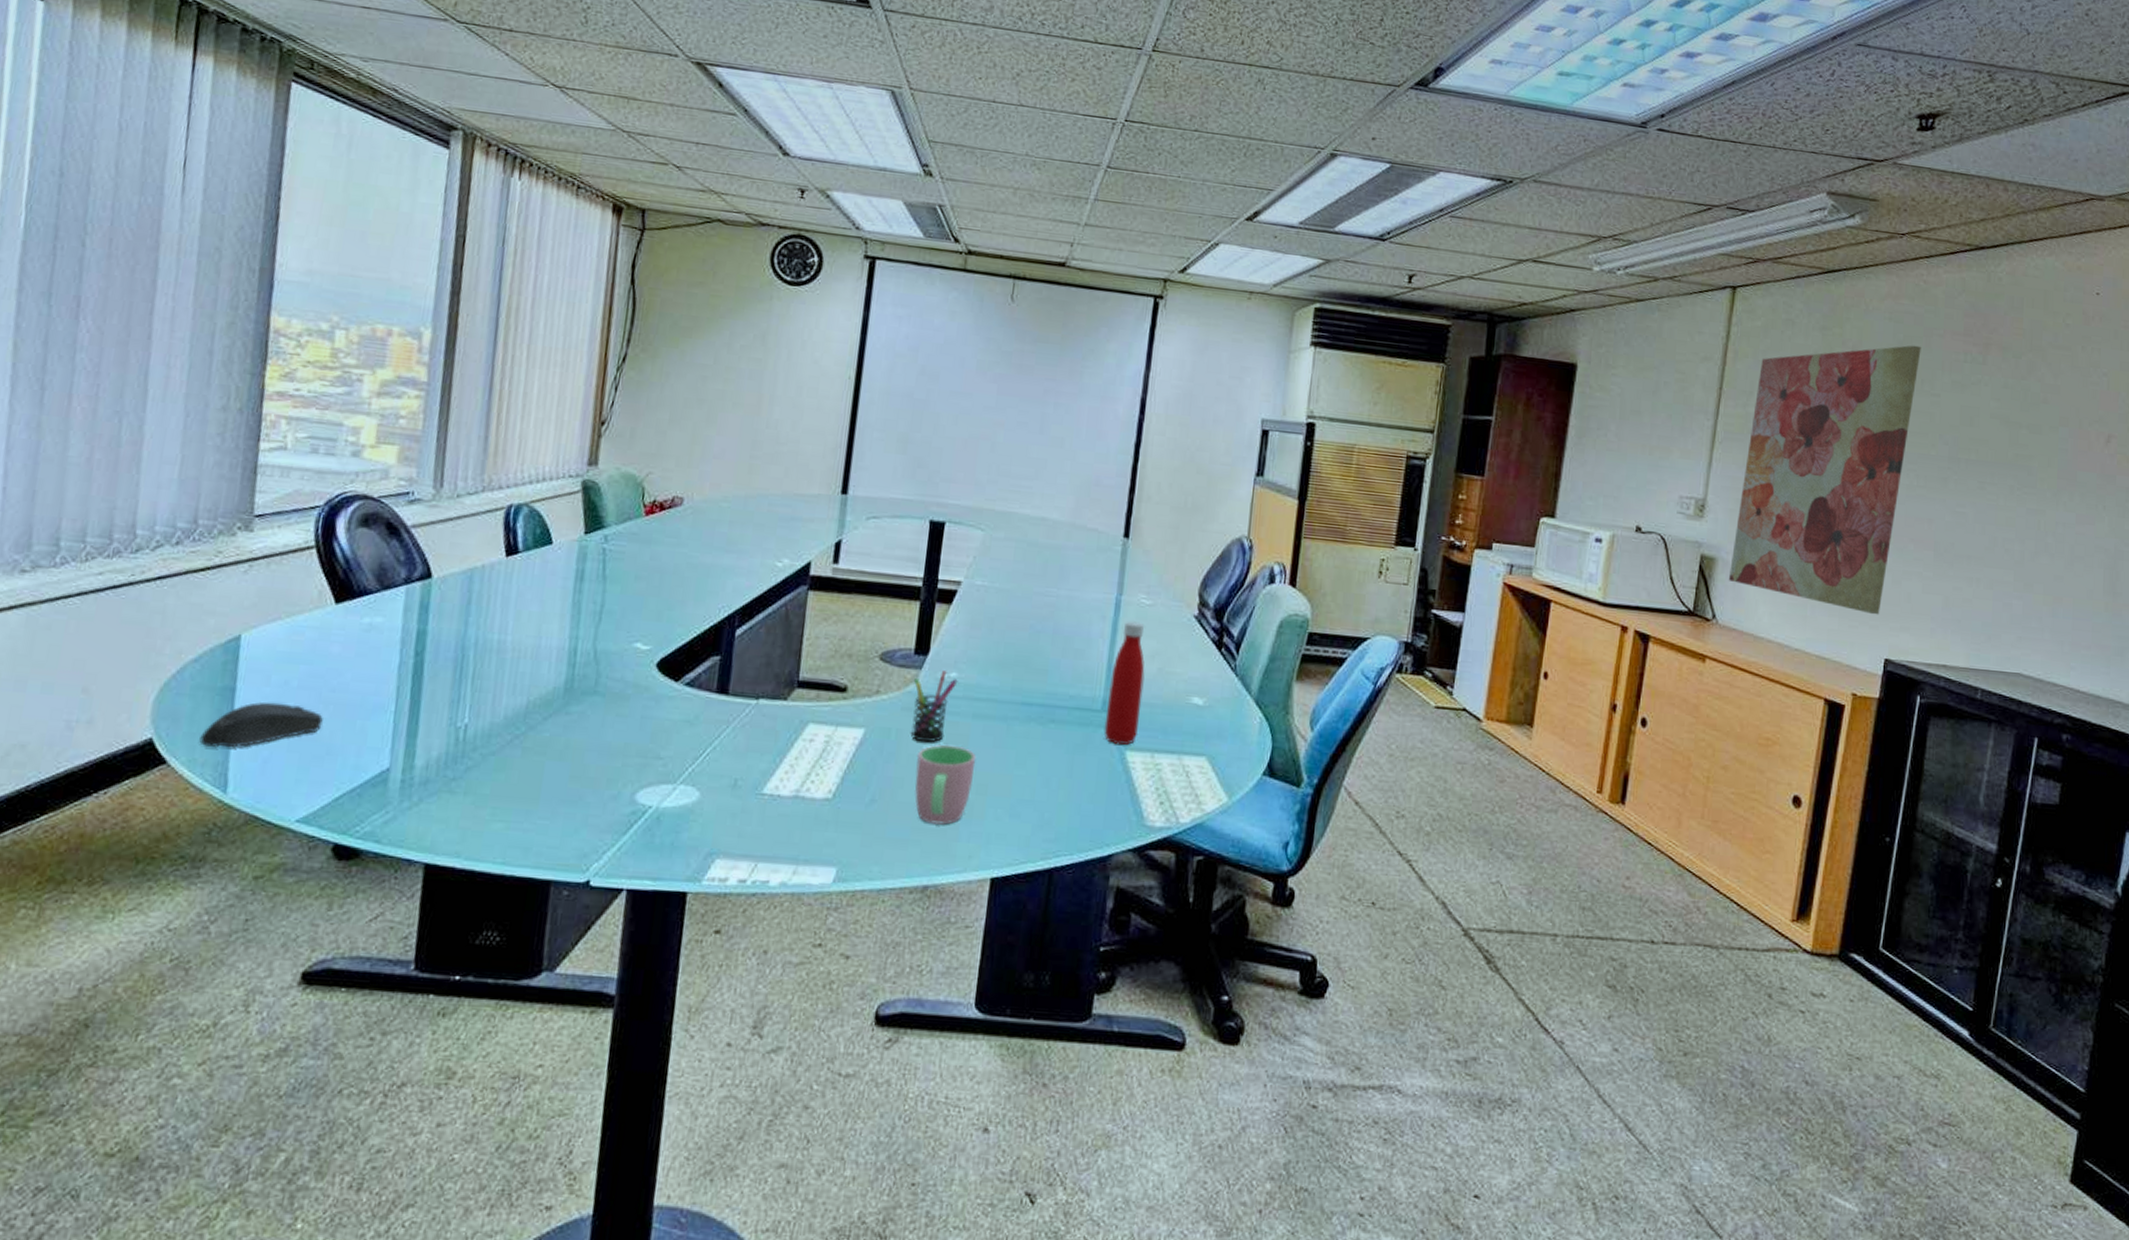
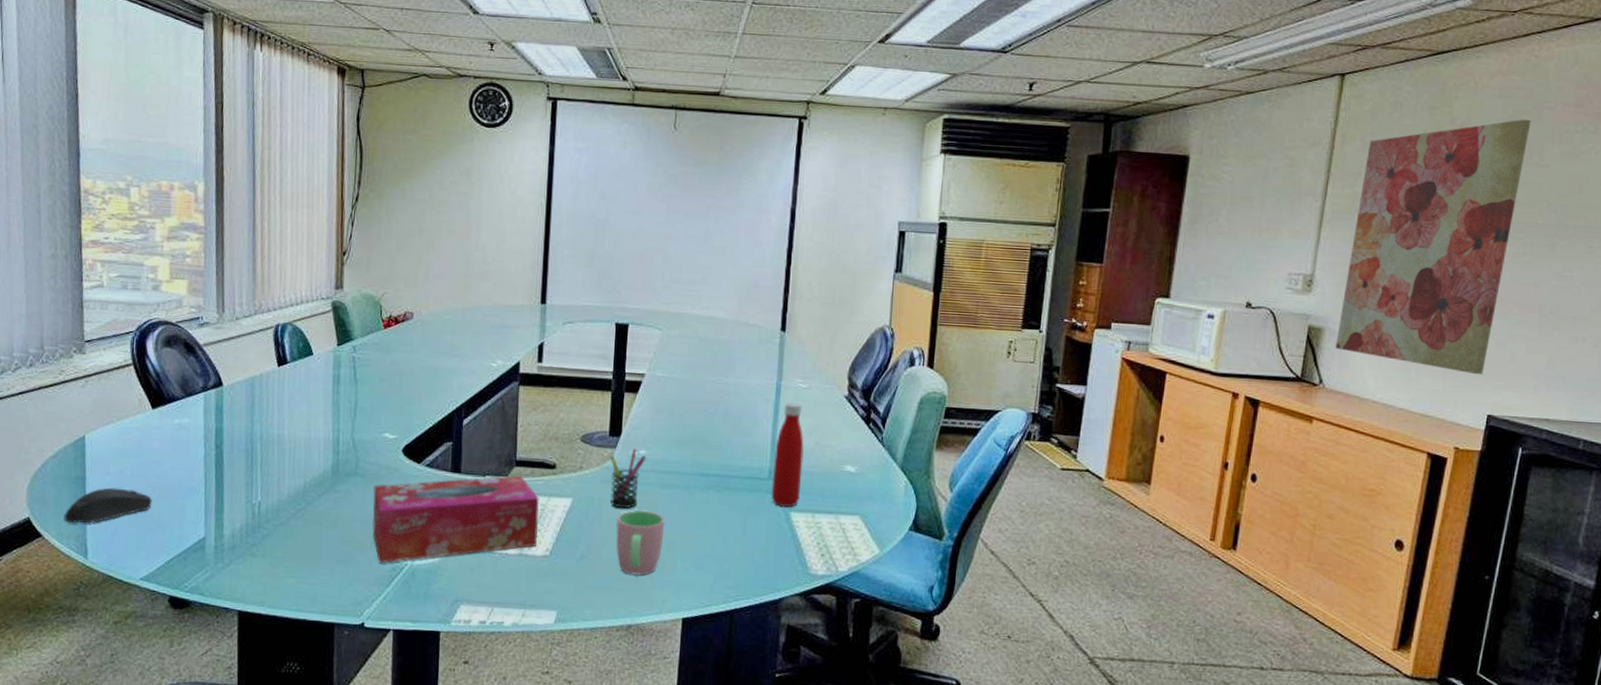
tissue box: none [610,699,825,805] -> present [372,475,540,564]

